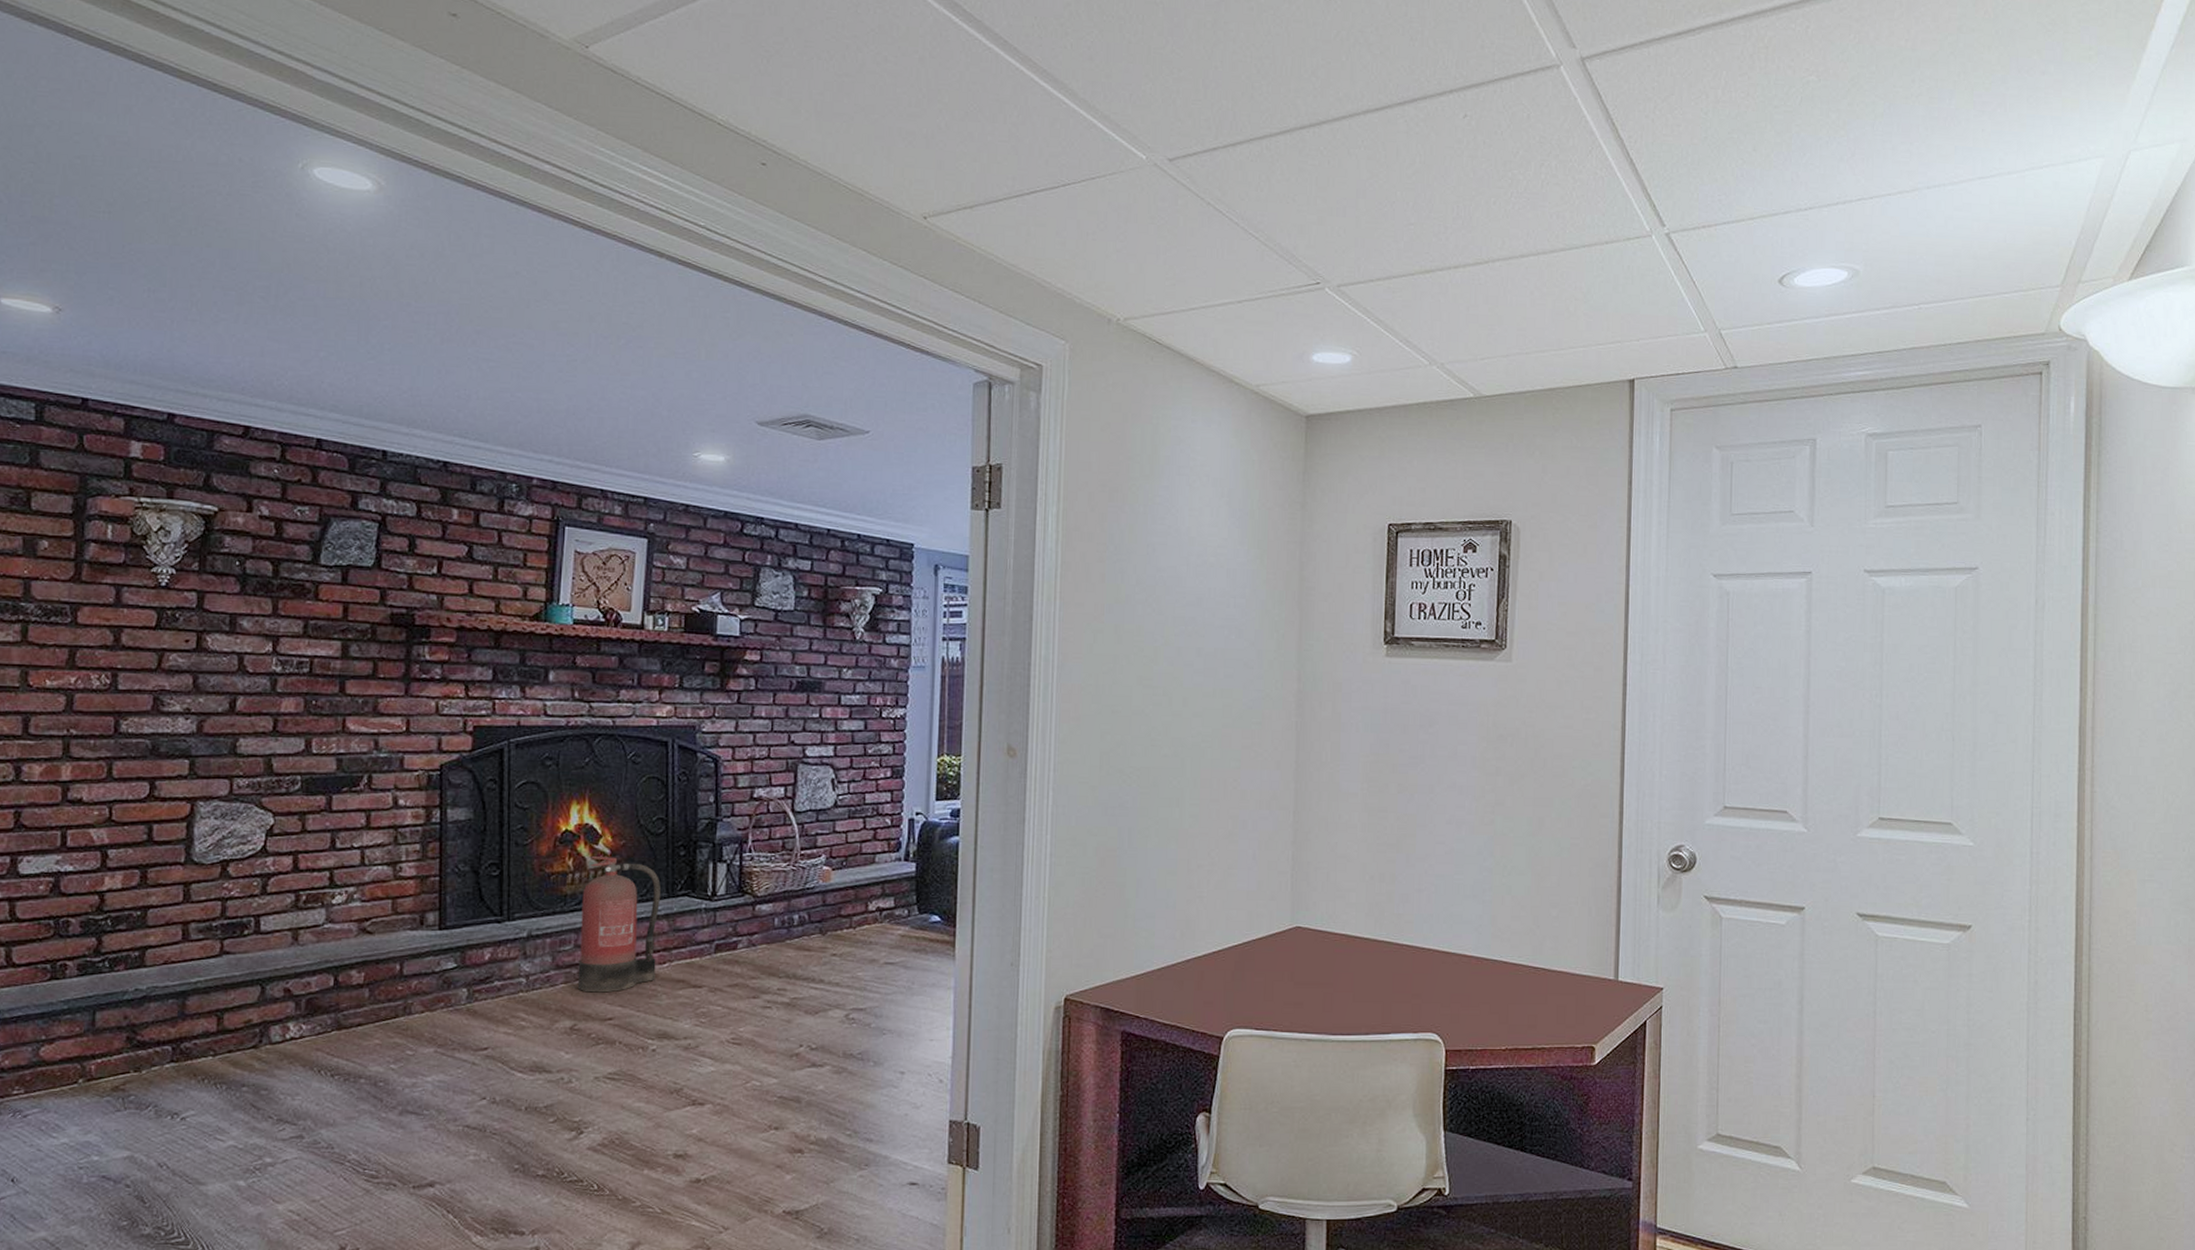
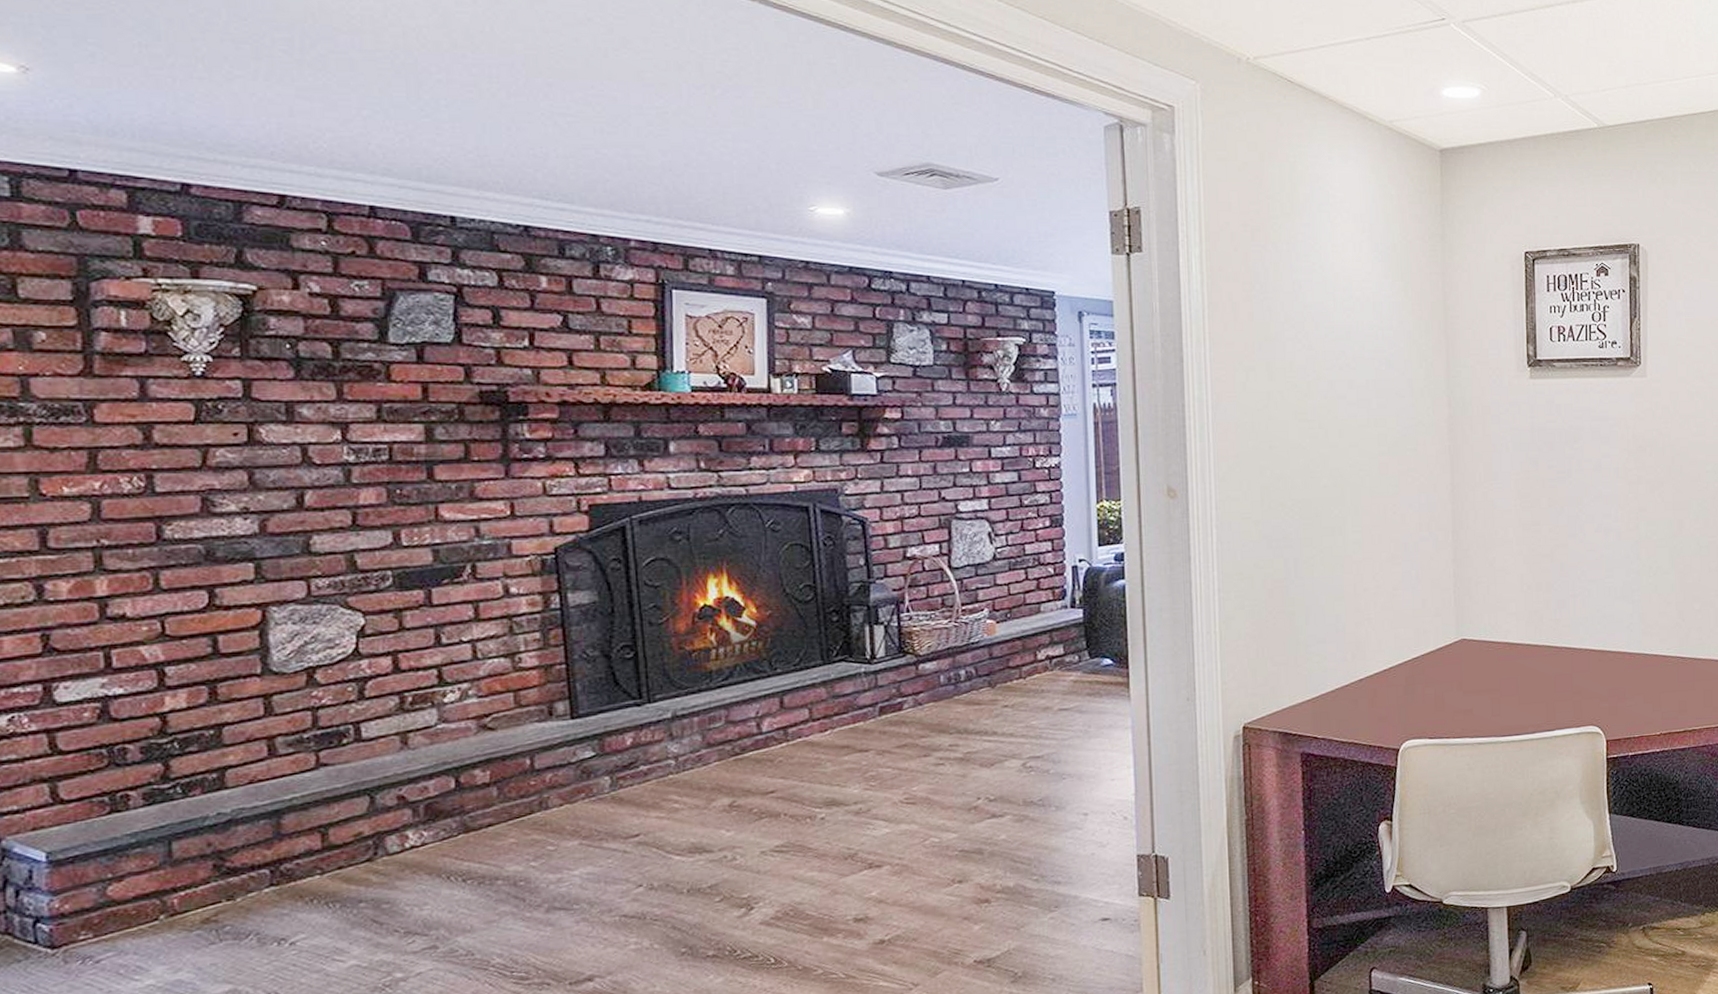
fire extinguisher: present [577,855,661,993] -> none [729,628,818,768]

